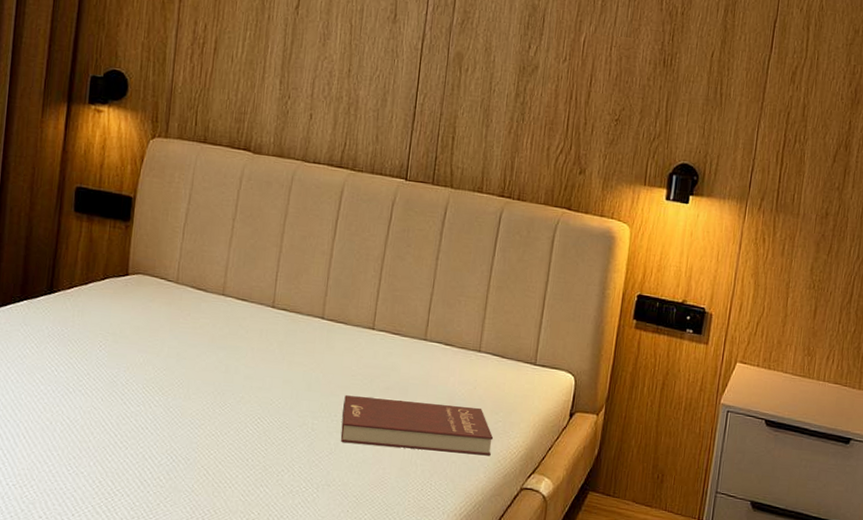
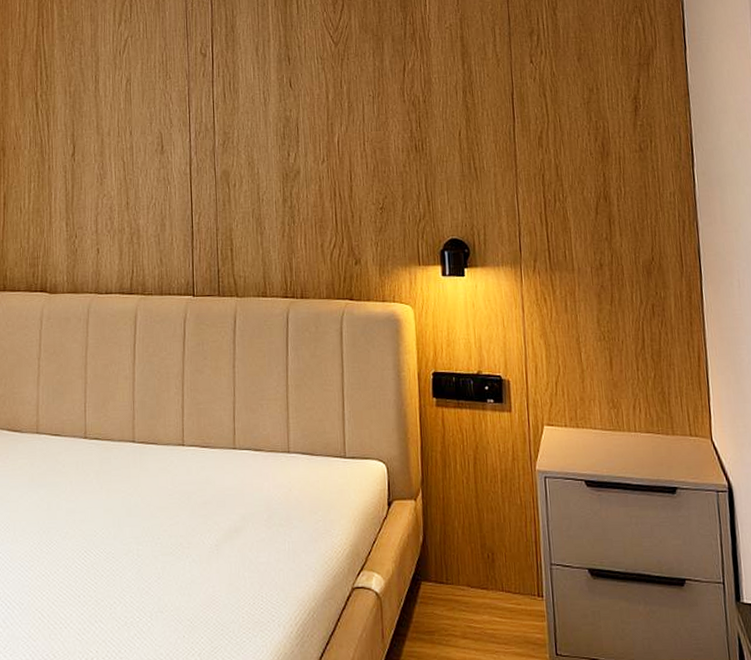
book: present [340,395,494,456] -> none [165,509,317,564]

